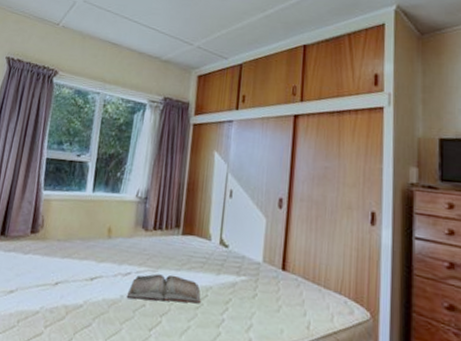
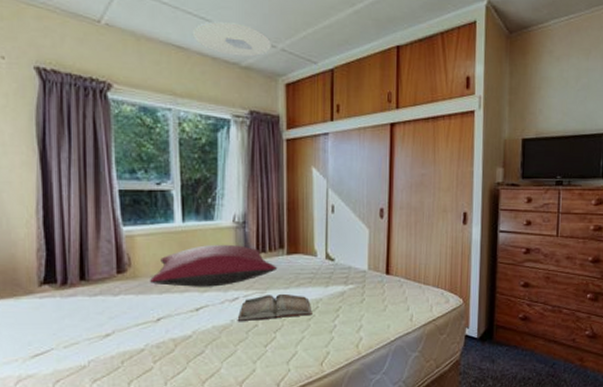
pillow: none [56,215,172,259] -> present [150,244,278,287]
ceiling light: none [125,24,189,53] -> present [192,21,271,57]

